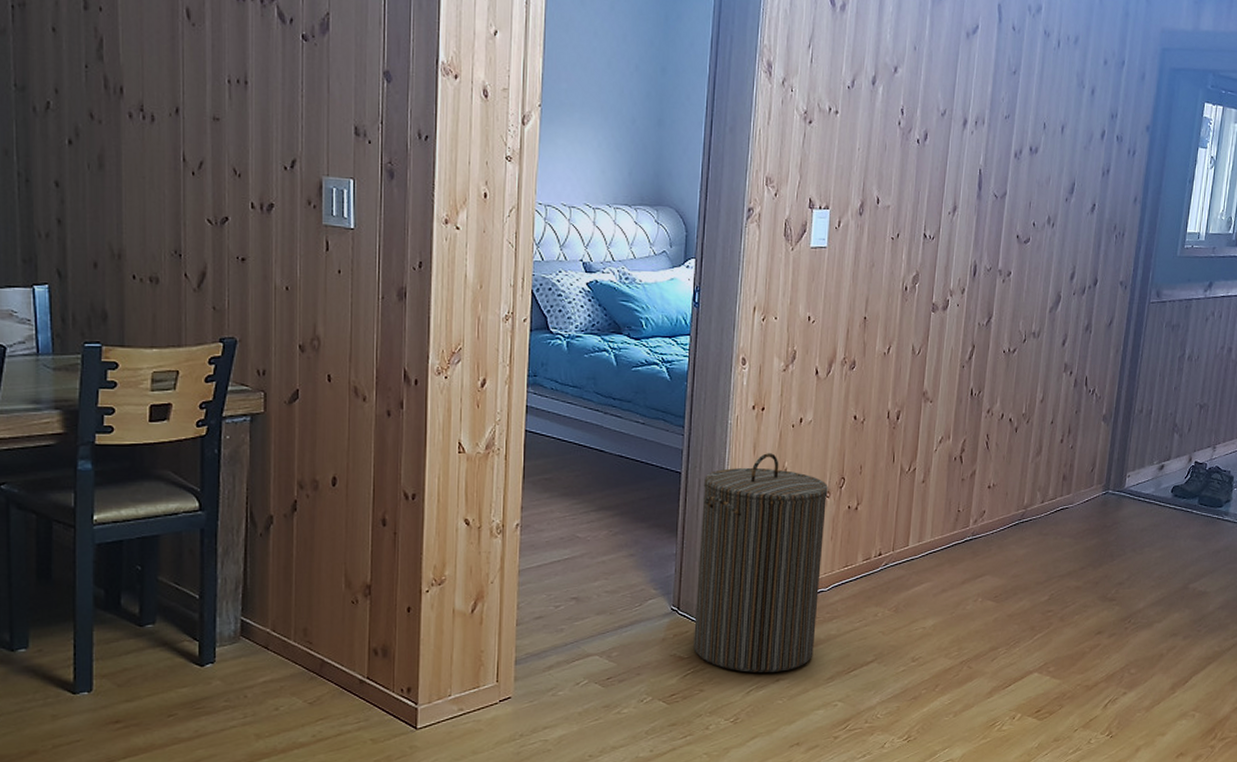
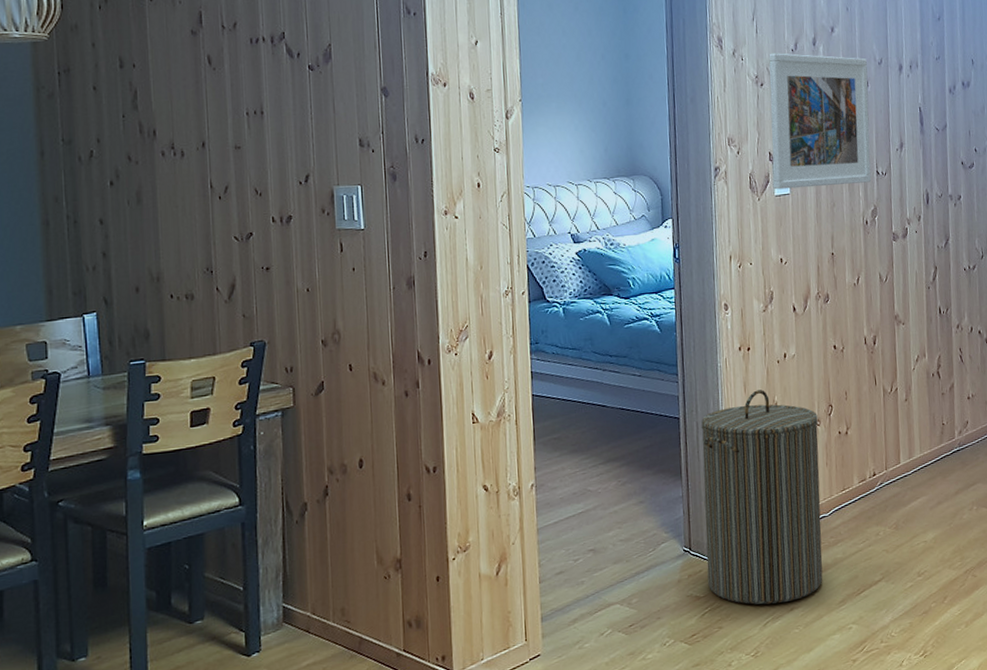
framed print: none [810,87,929,245] -> present [769,53,872,190]

